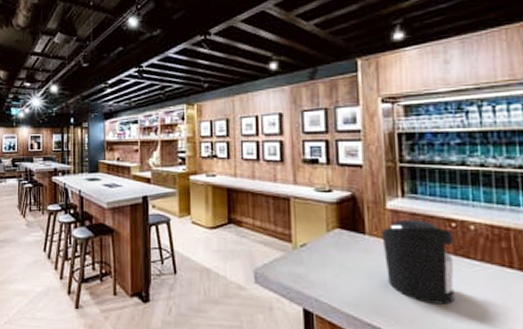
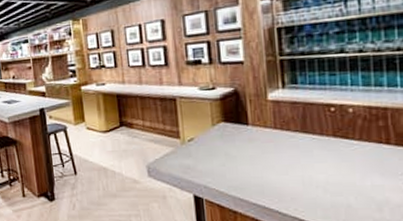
coffee maker: present [381,219,454,305] -> none [264,107,334,182]

